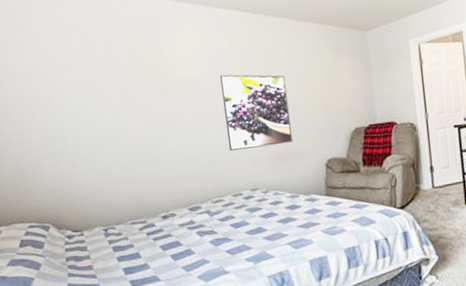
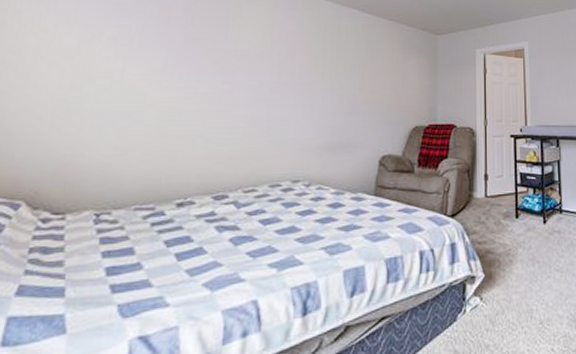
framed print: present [219,74,293,152] -> none [276,55,352,136]

